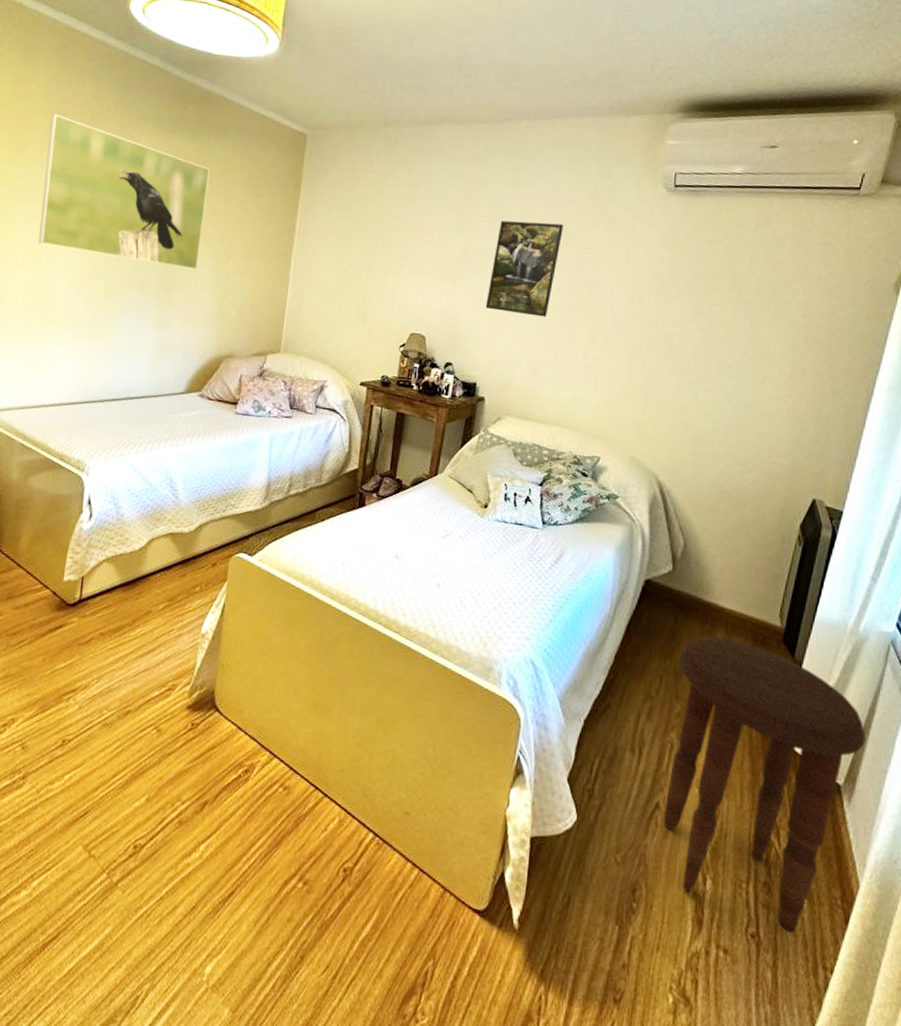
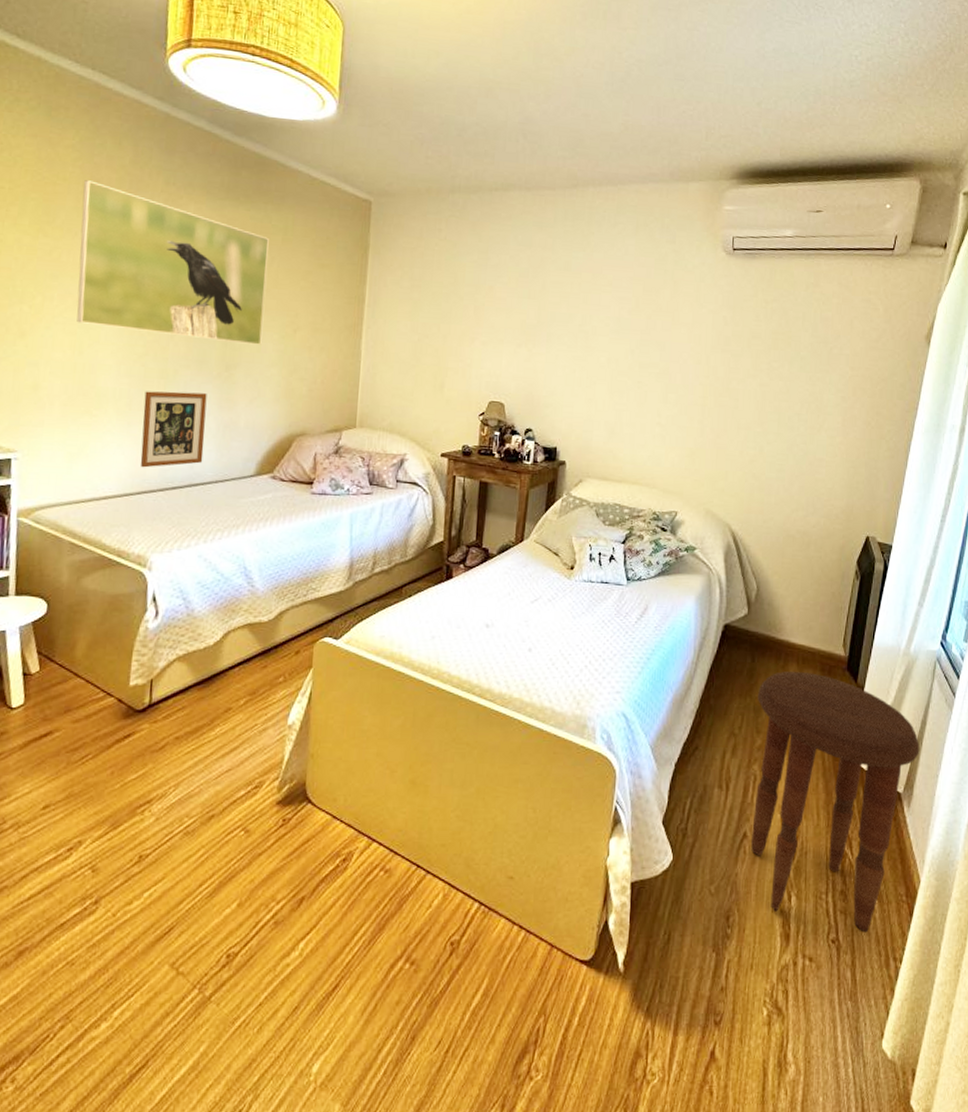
picture frame: none [84,308,147,380] -> present [140,391,207,468]
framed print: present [485,220,564,317] -> none [561,286,633,380]

